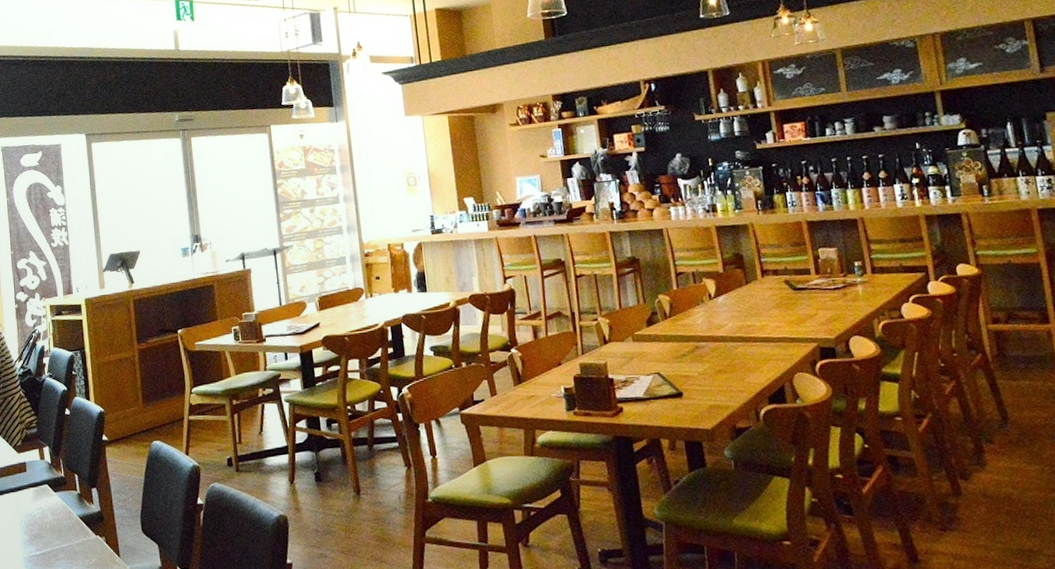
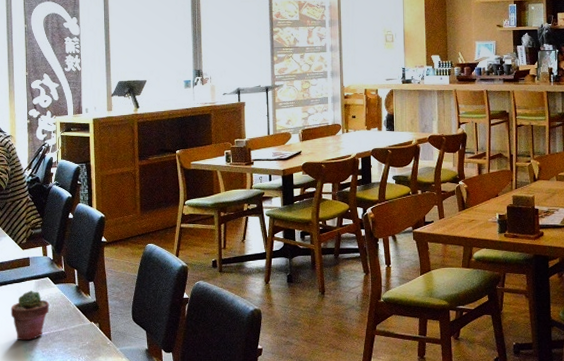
potted succulent: none [9,500,51,560] -> present [11,290,50,341]

